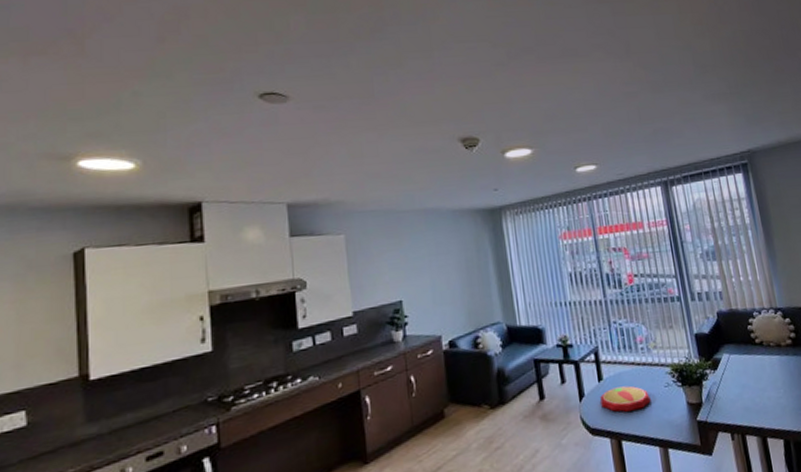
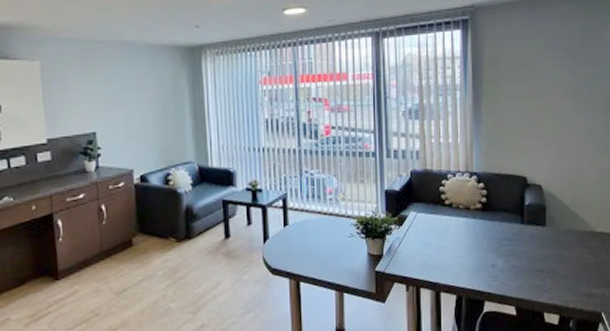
plate: present [600,385,651,412] -> none [284,233,333,256]

